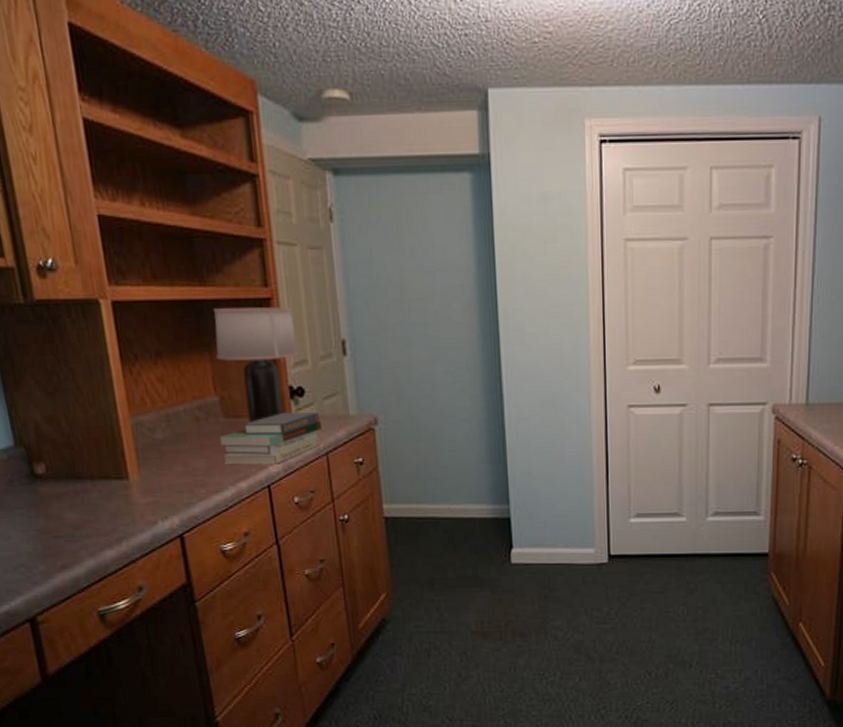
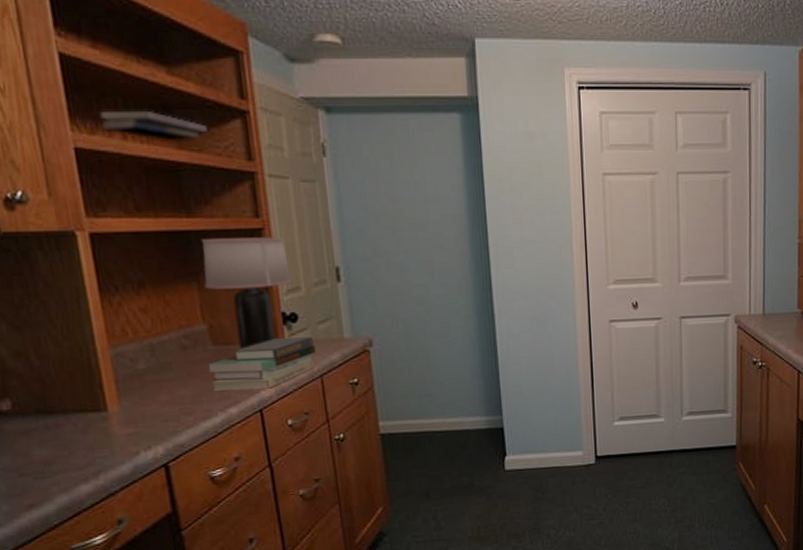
books: none [120,175,219,206] -> present [100,110,207,140]

